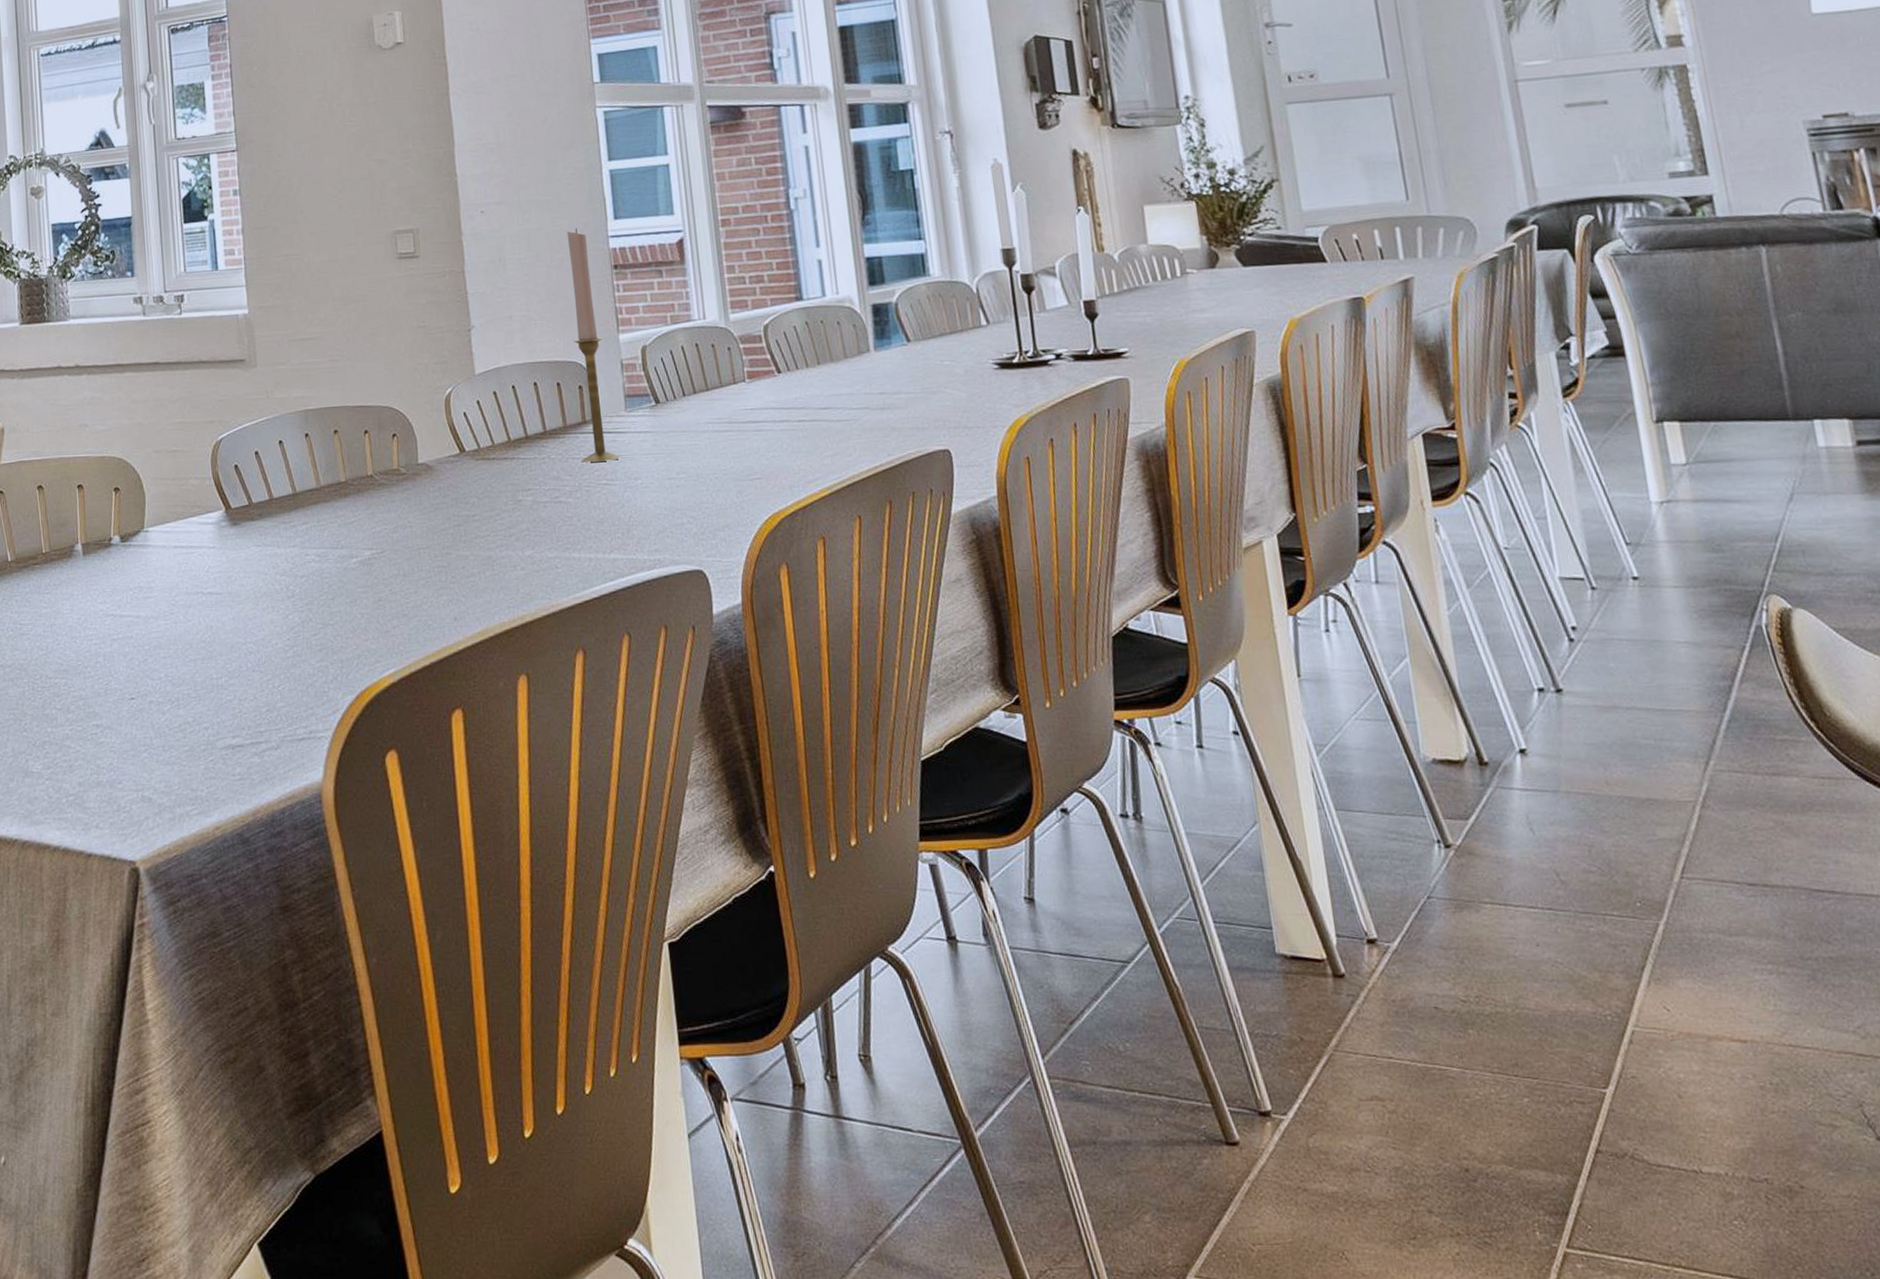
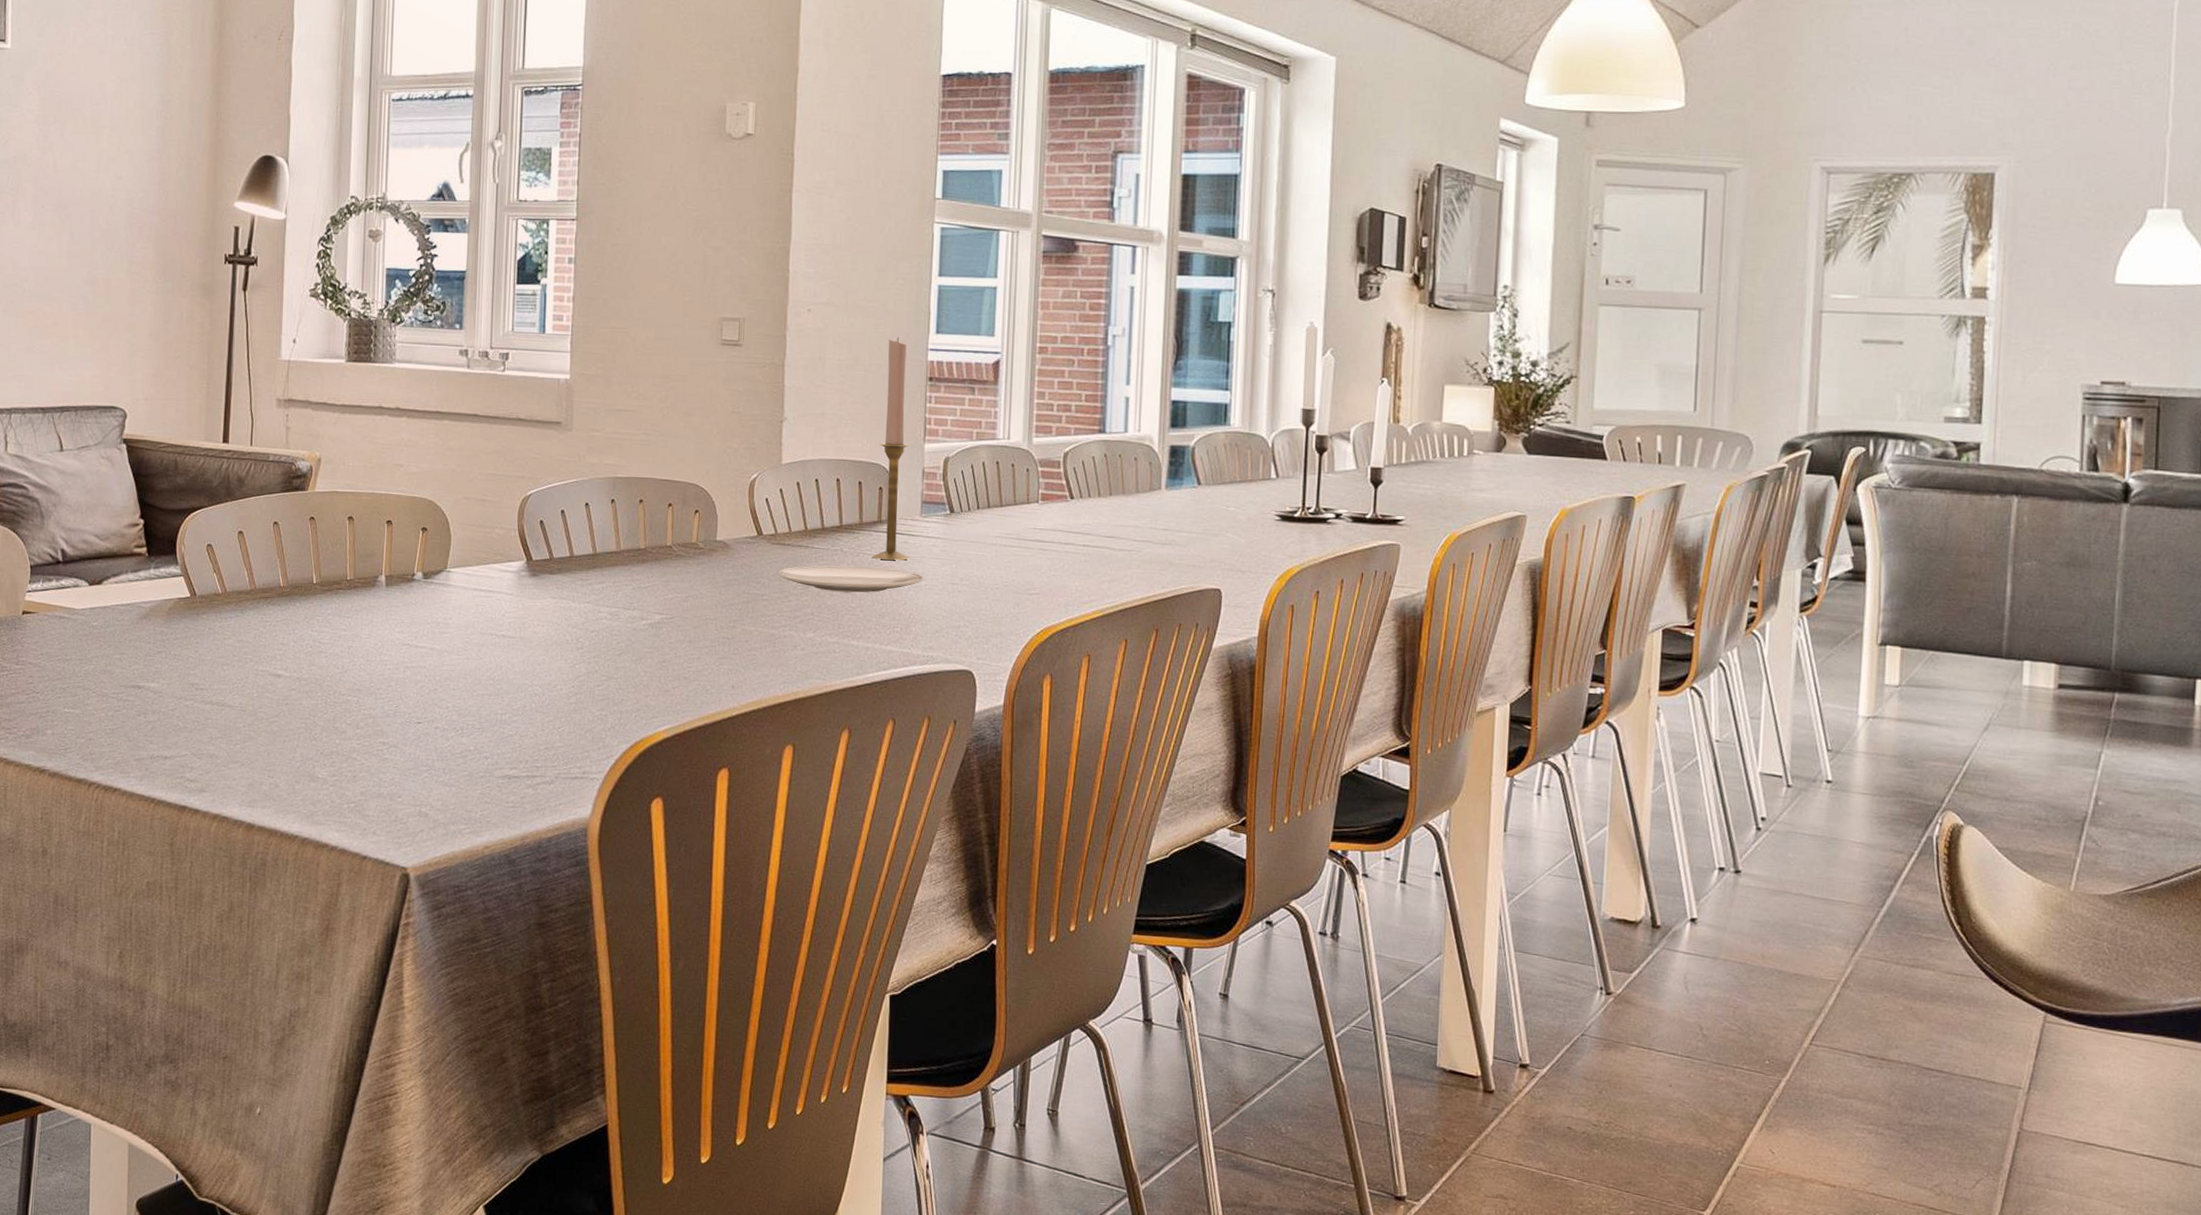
plate: none [487,470,638,503] -> present [778,565,923,593]

